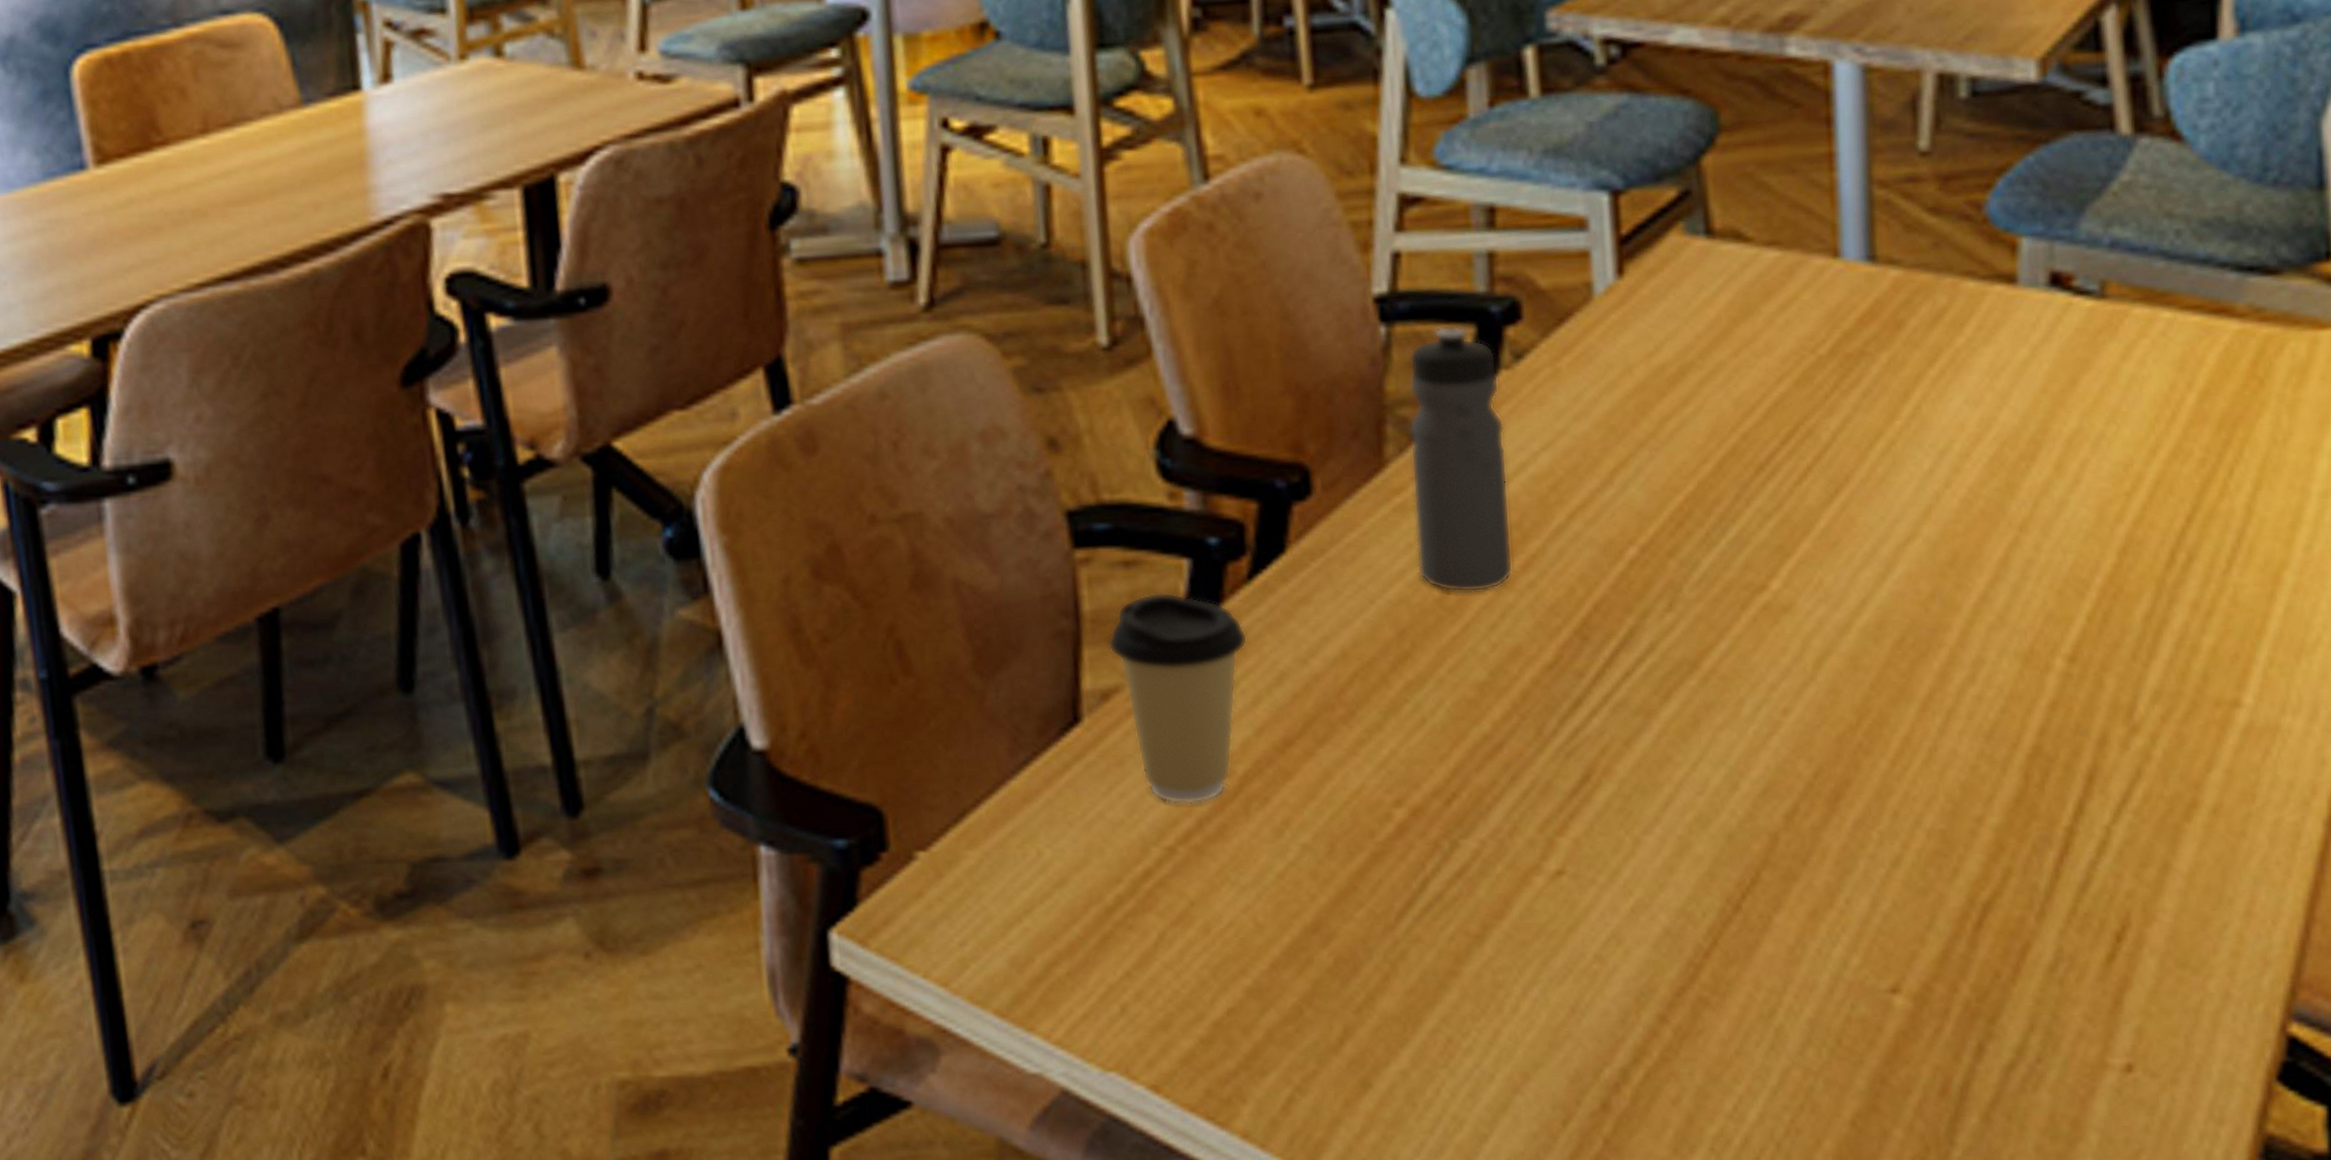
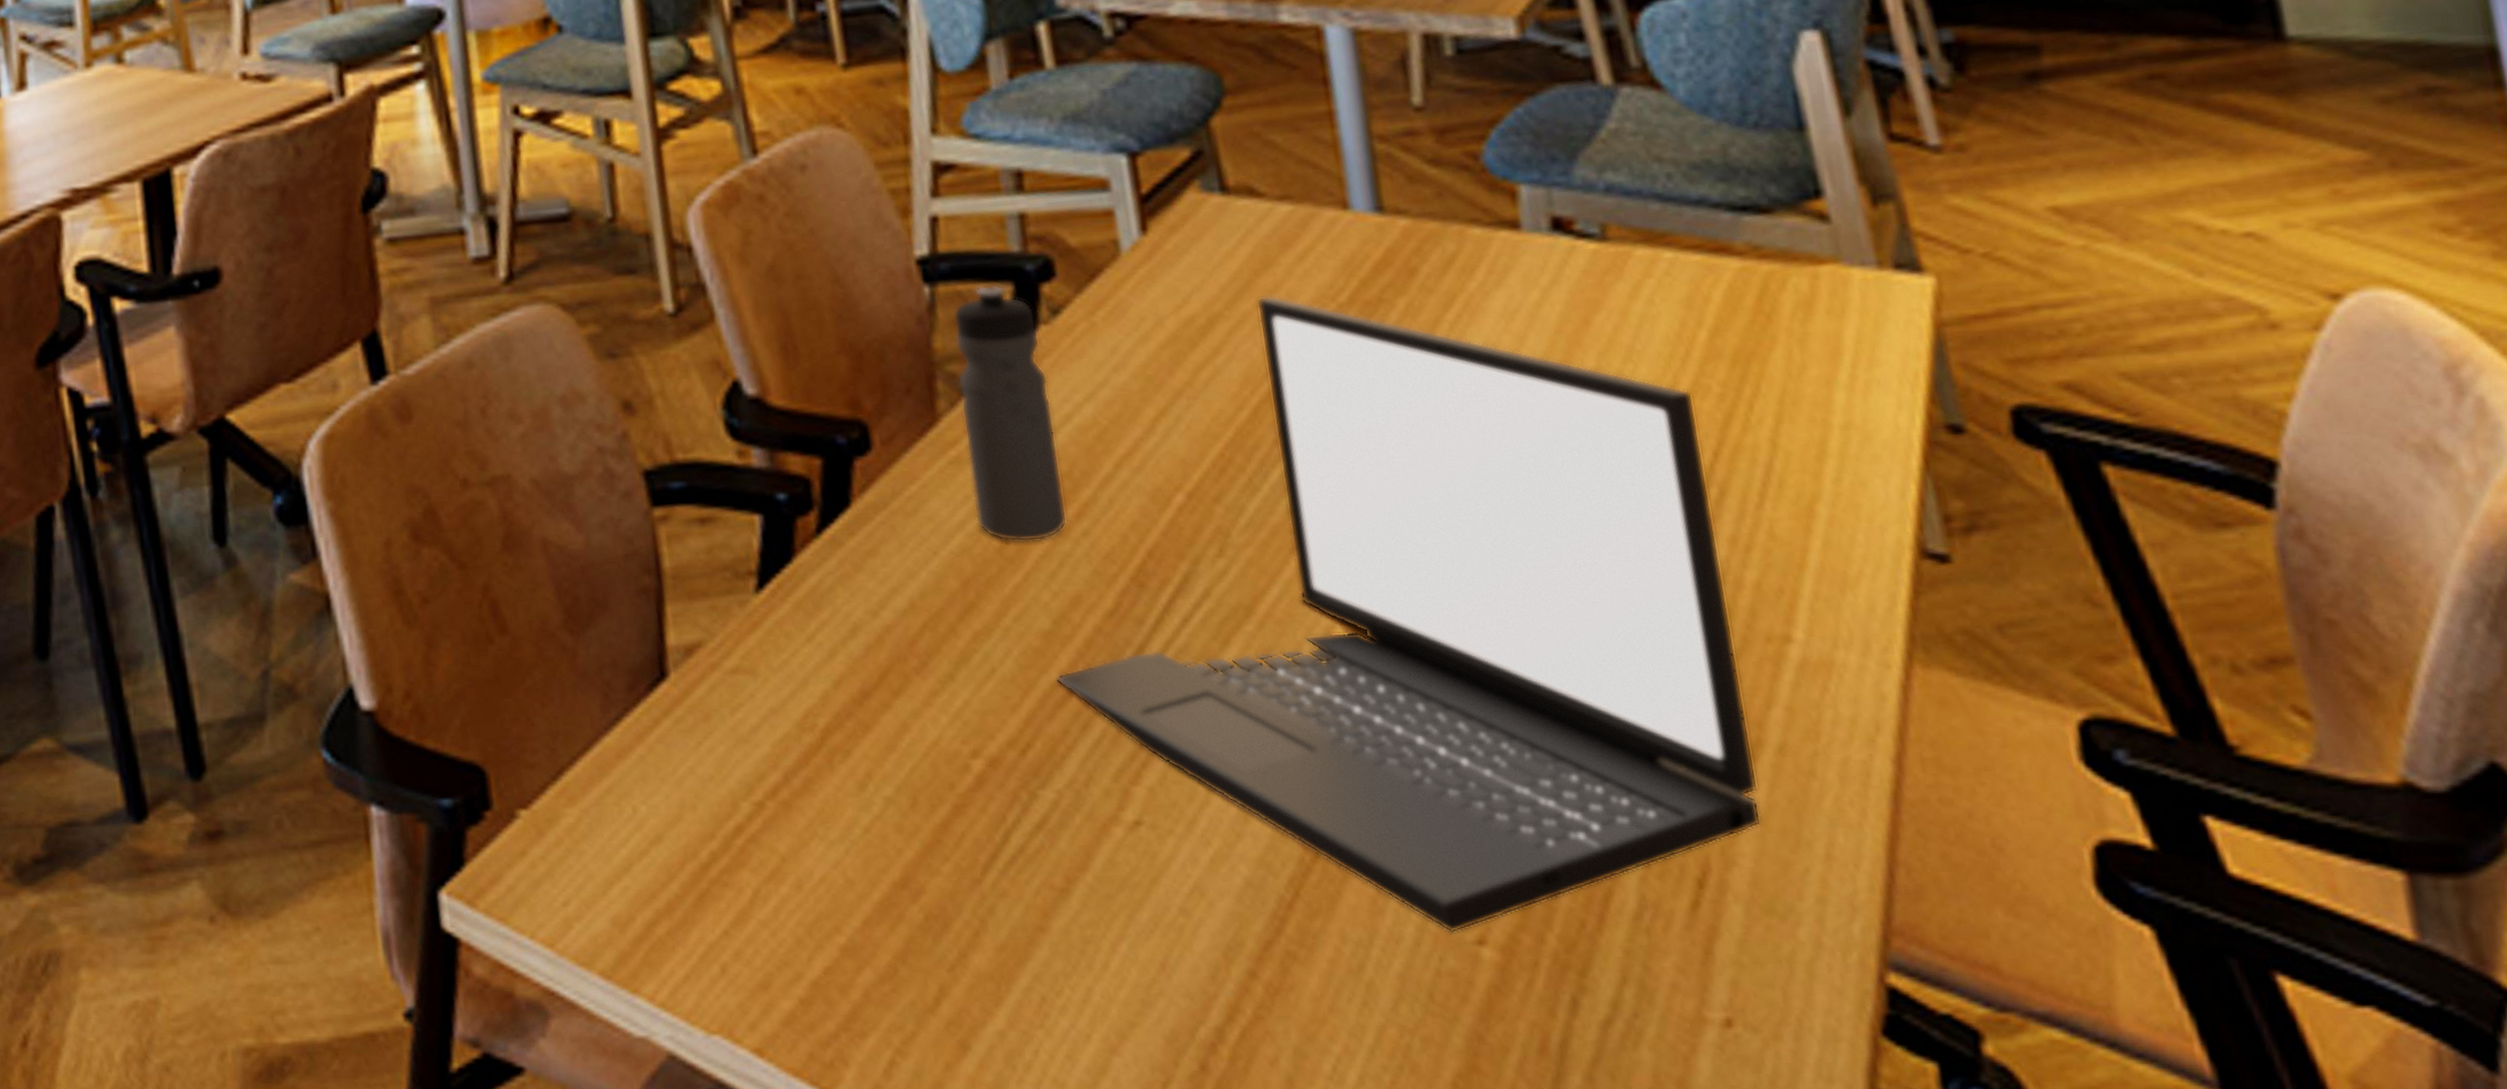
coffee cup: present [1107,592,1248,804] -> none [688,547,821,759]
laptop: none [1488,344,2189,982] -> present [1056,294,1762,934]

